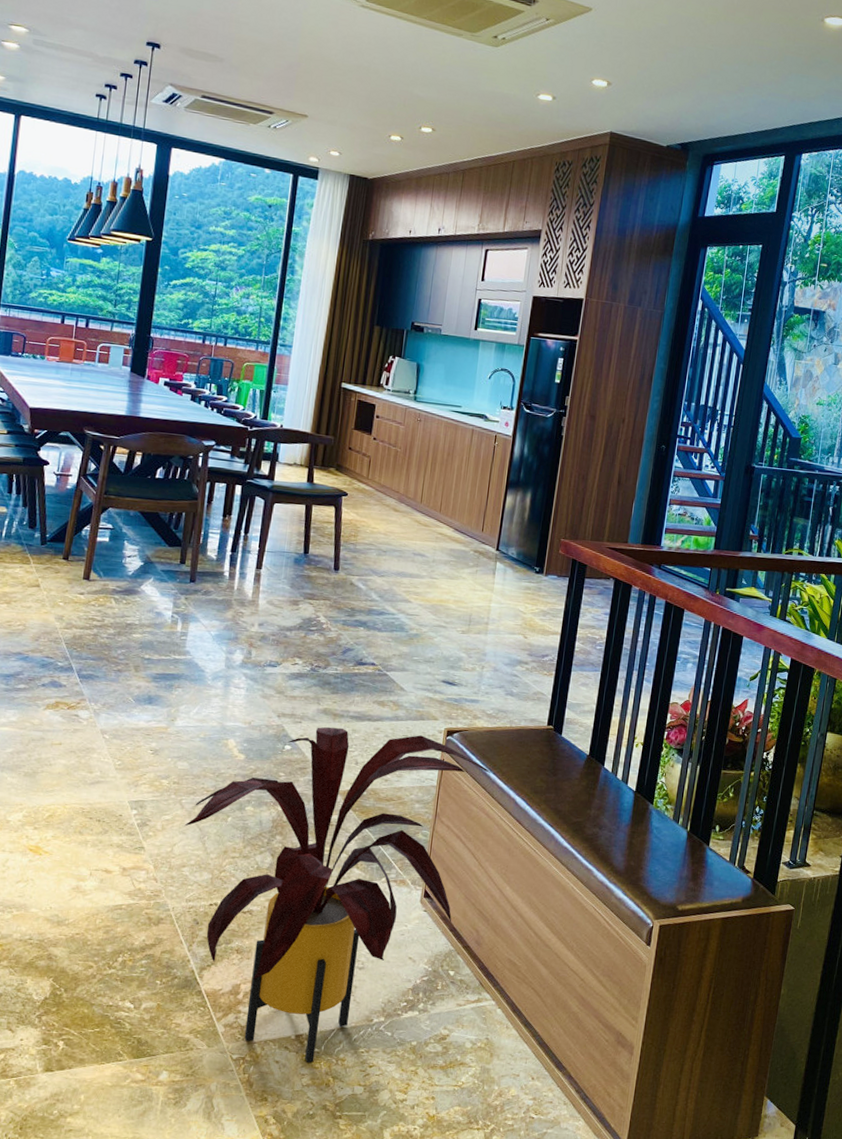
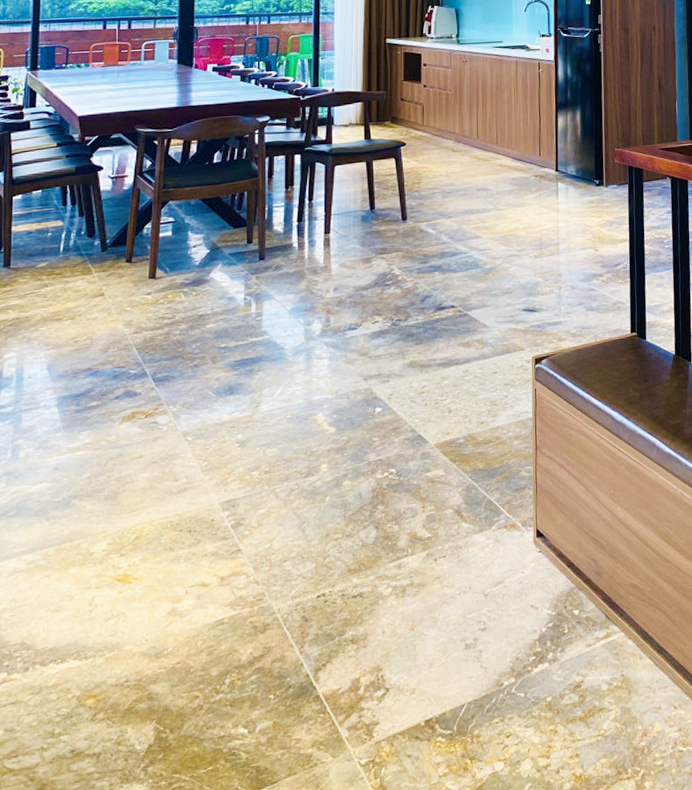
house plant: present [184,726,491,1063] -> none [281,369,584,749]

